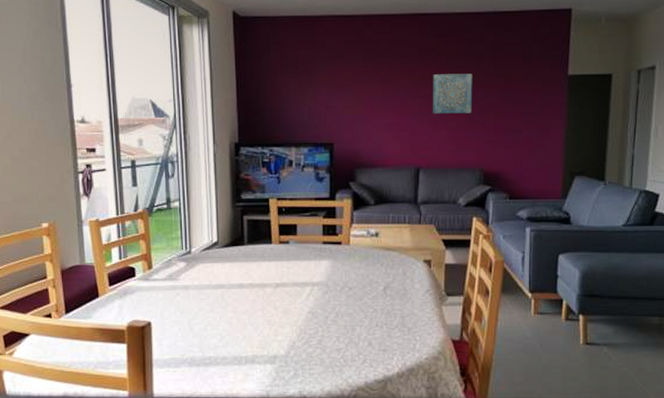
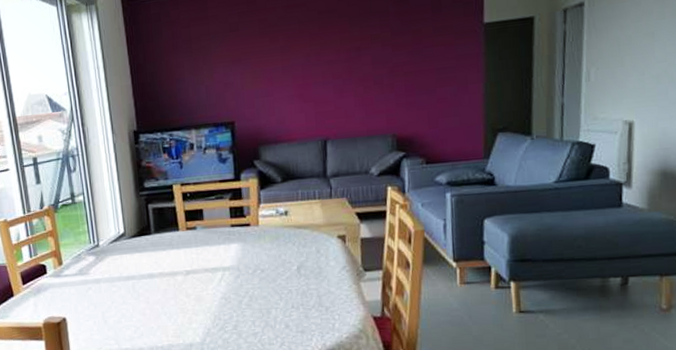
wall art: present [433,73,473,114] -> none [334,33,379,81]

